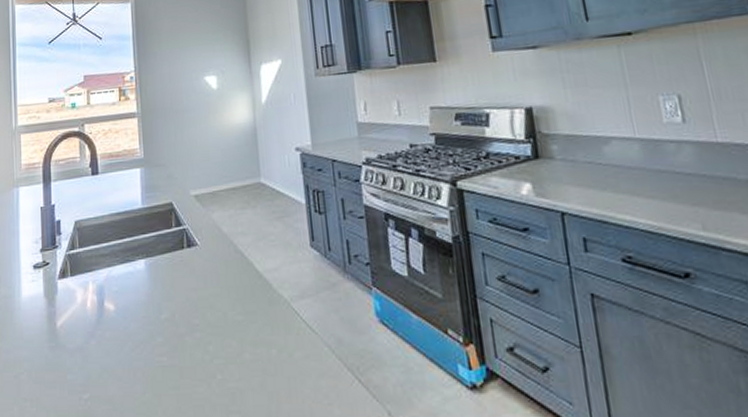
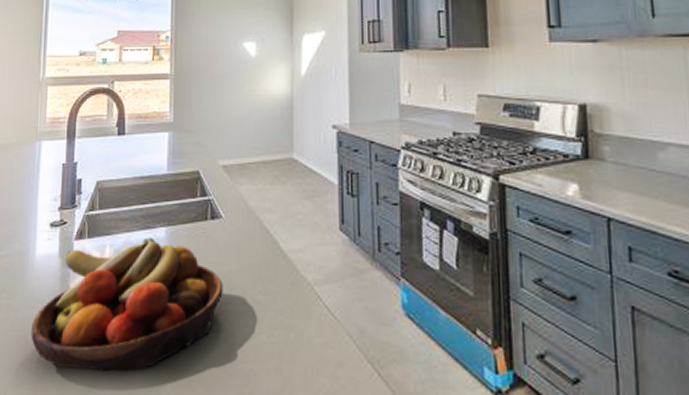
fruit bowl: none [23,269,205,405] -> present [31,237,223,372]

